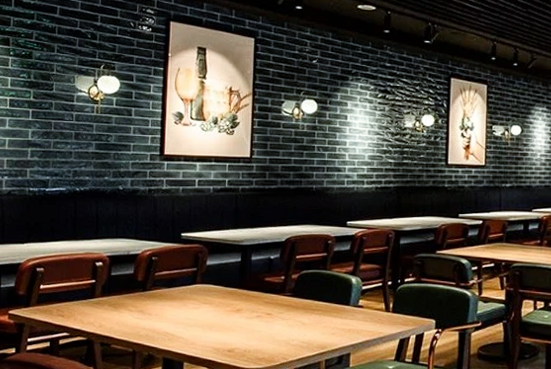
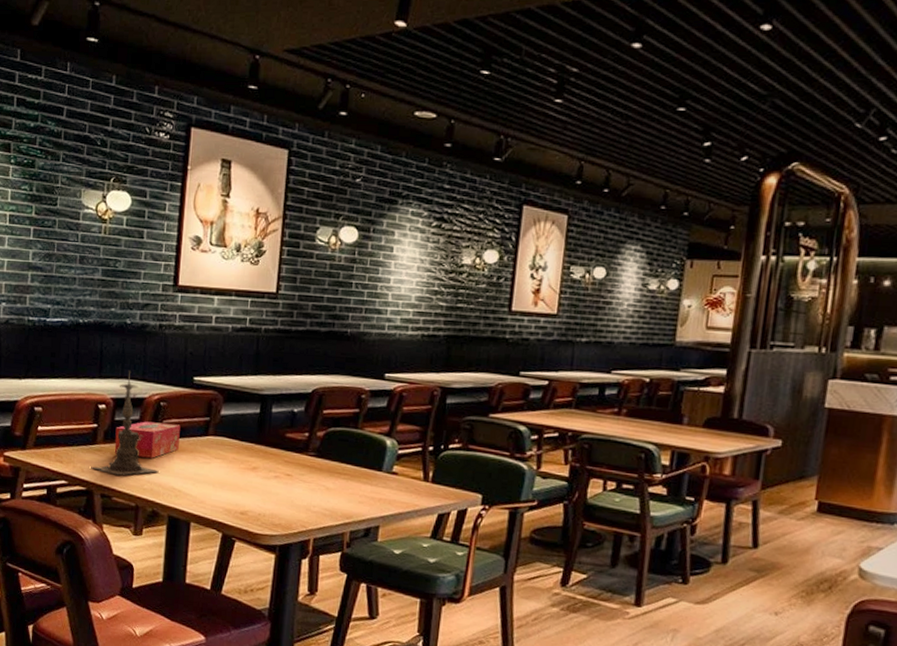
candle holder: none [90,231,153,325] -> present [91,370,159,476]
tissue box: none [111,275,171,307] -> present [114,421,181,458]

